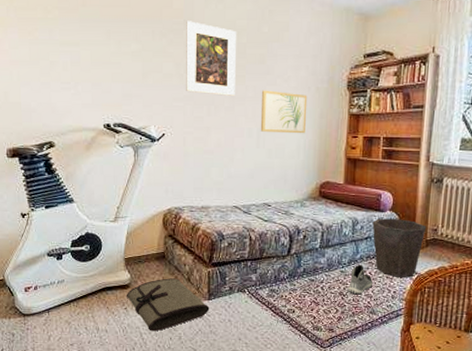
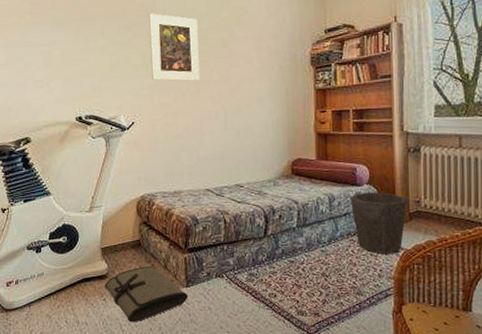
wall art: present [260,90,308,134] -> none [225,72,273,113]
sneaker: present [348,265,373,295] -> none [331,243,356,275]

